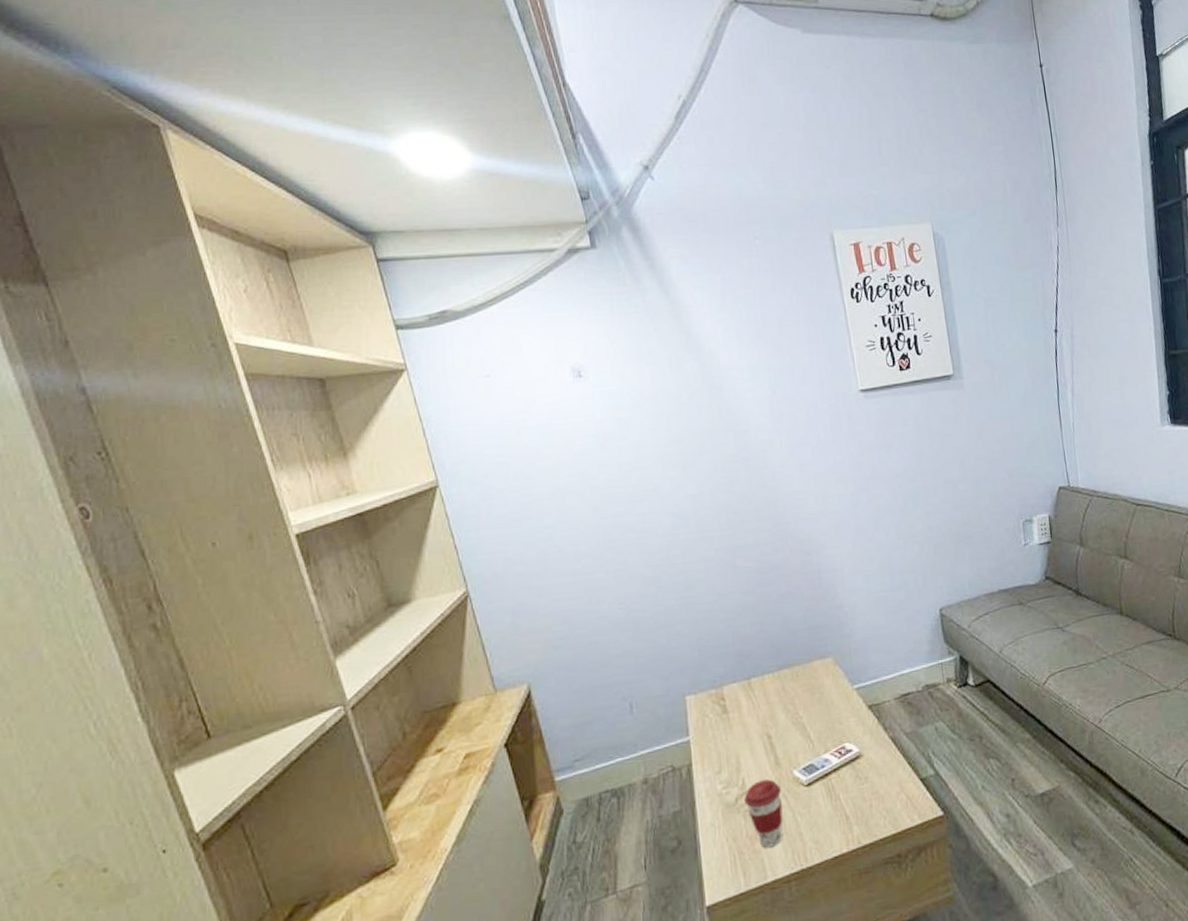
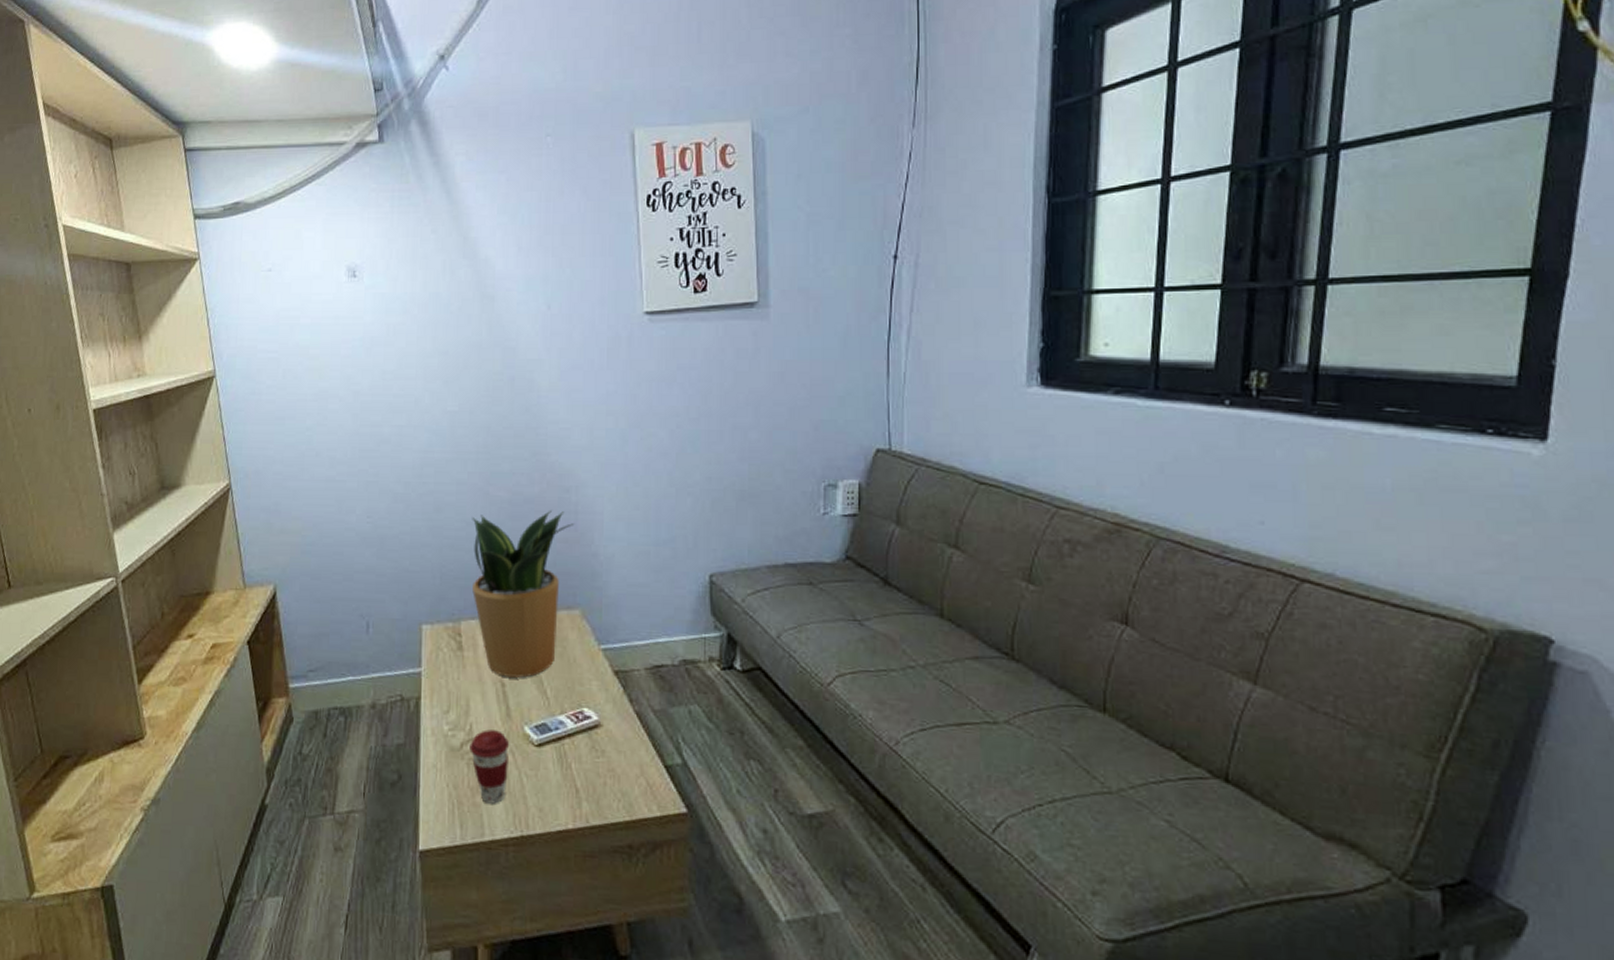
potted plant: none [723,572,819,730] -> present [472,509,575,678]

